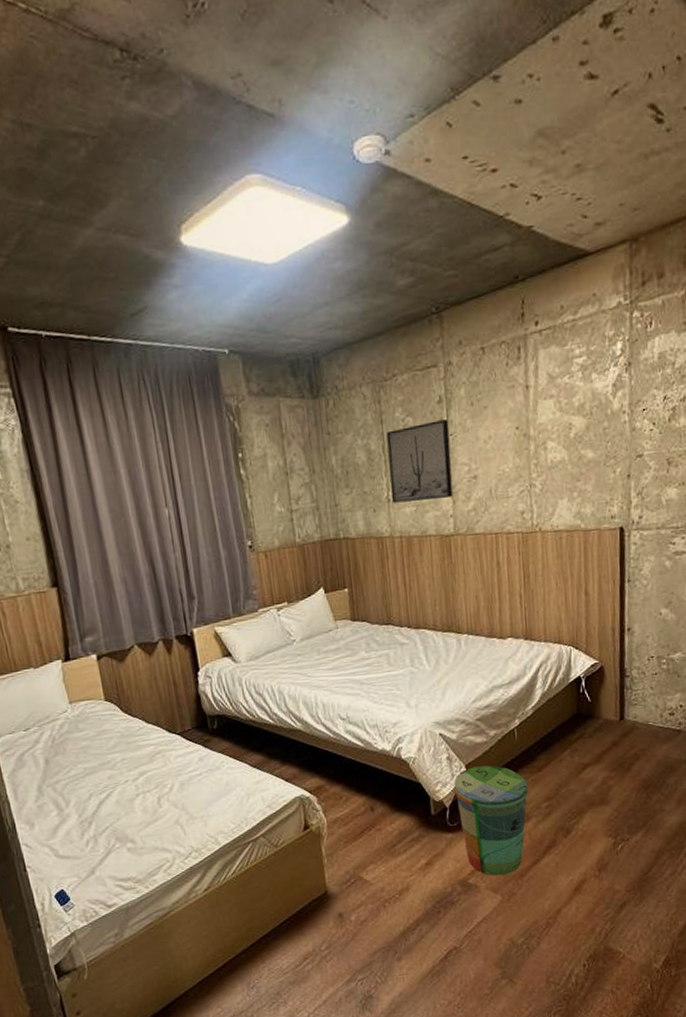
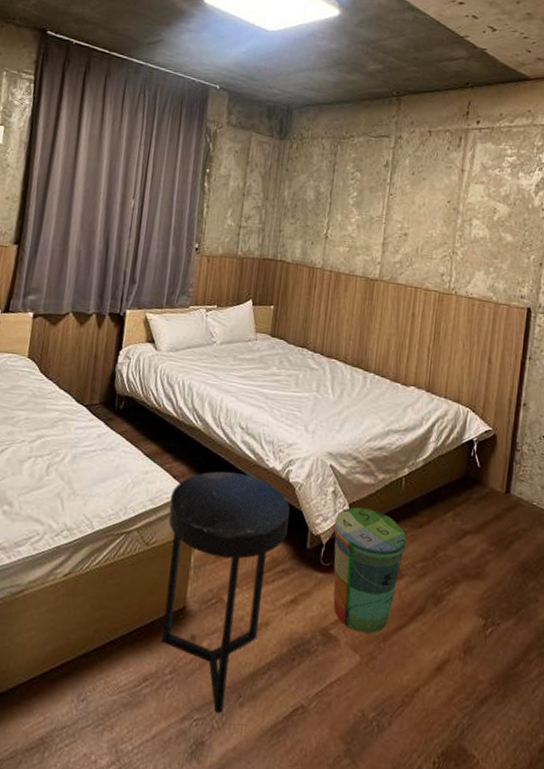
side table: none [287,761,410,970] -> present [161,471,290,713]
wall art: present [386,419,453,503] -> none [329,179,391,247]

